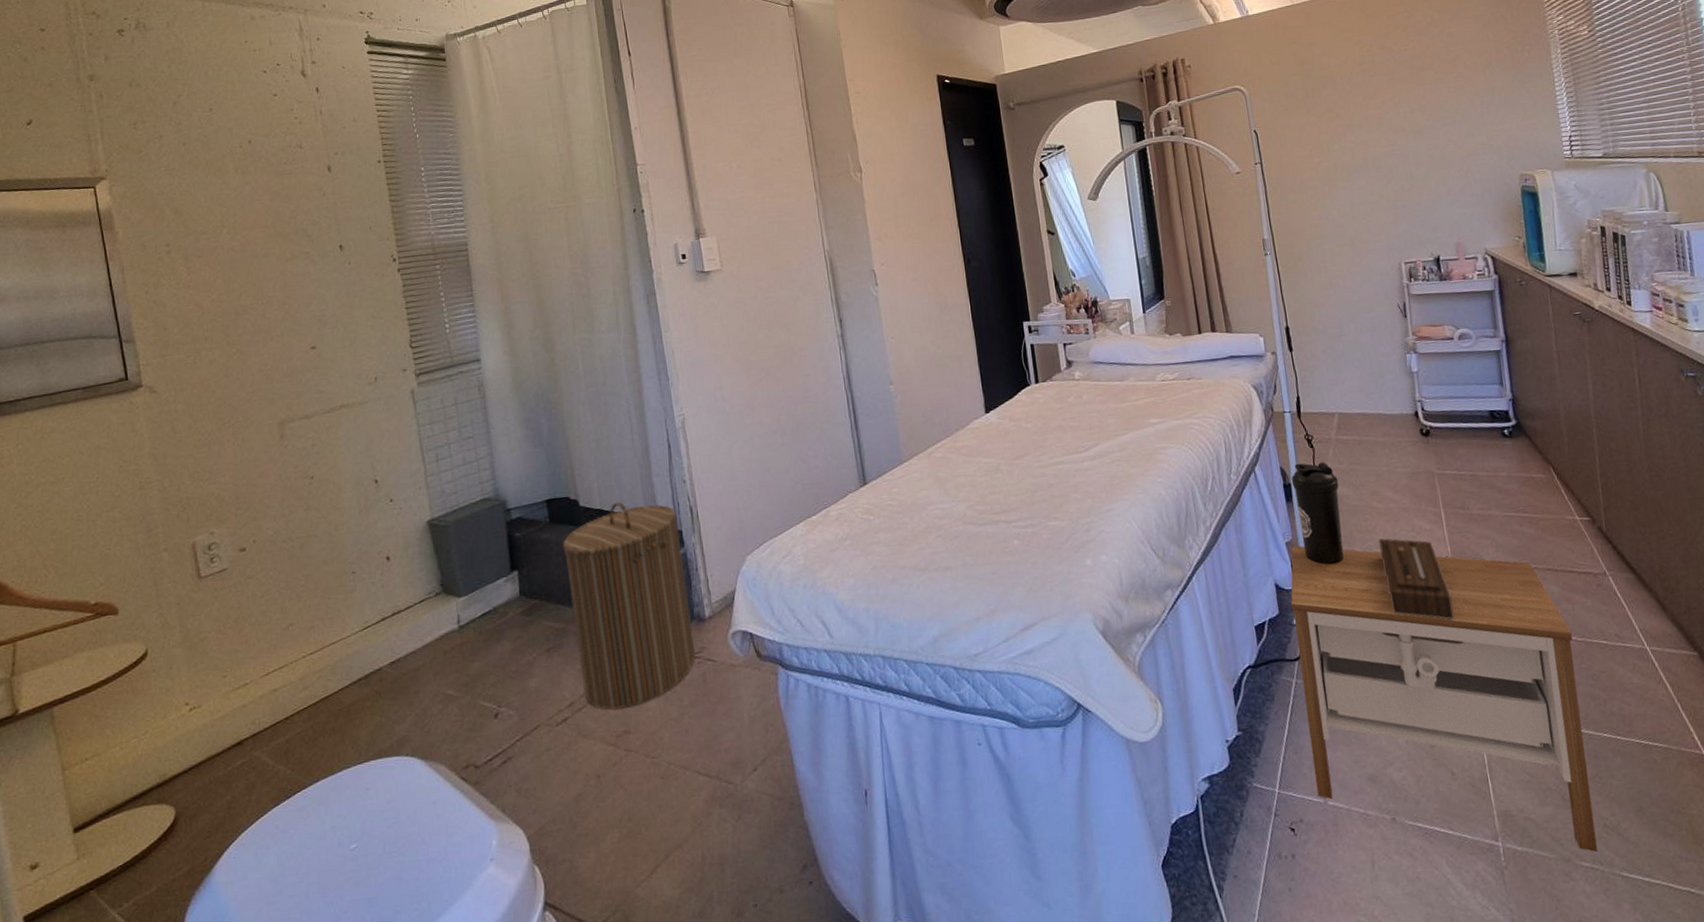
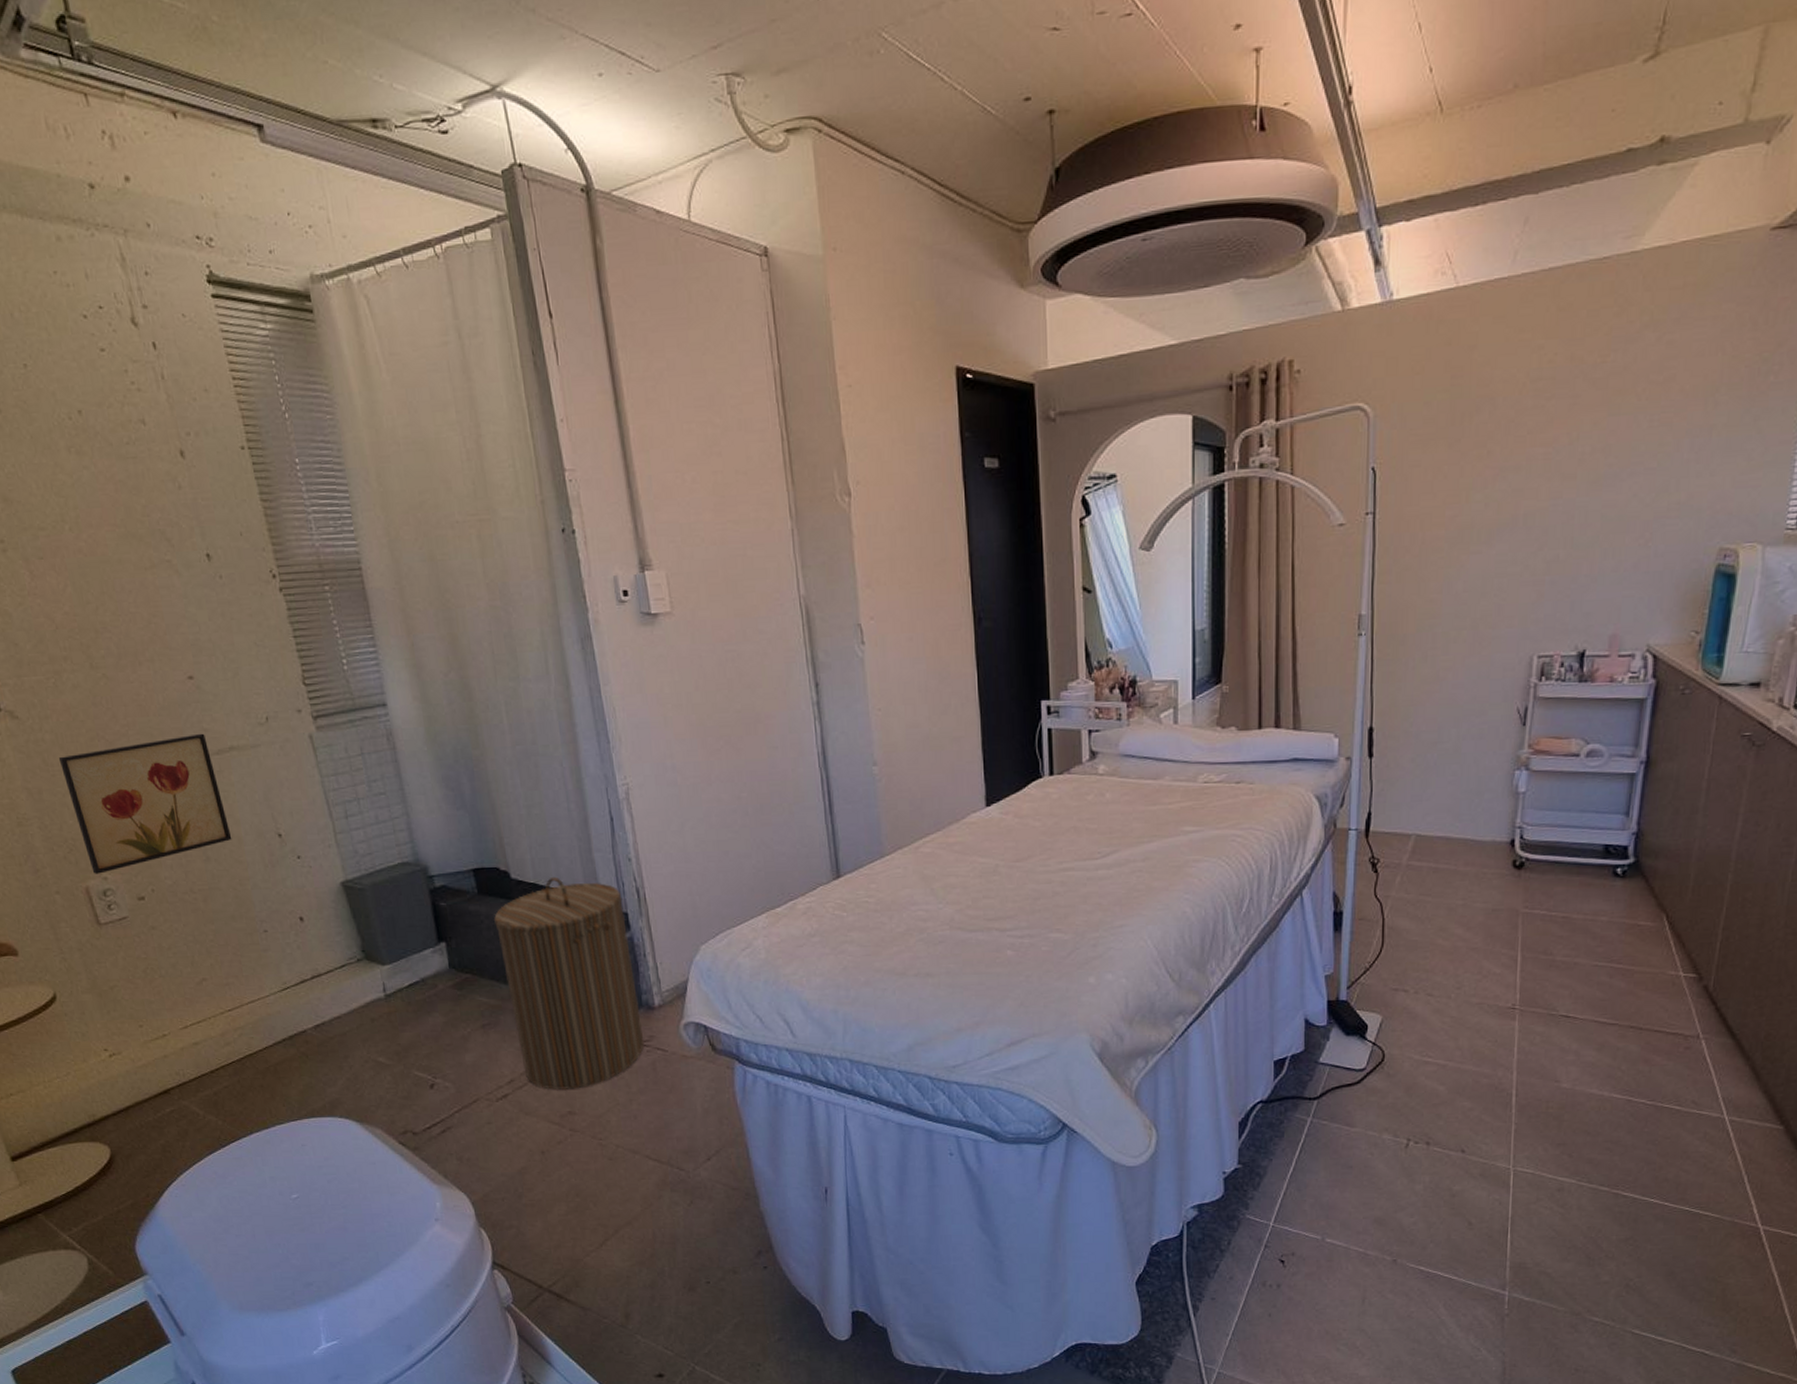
wall art: none [186,395,333,530] -> present [58,733,232,874]
nightstand: present [1290,545,1598,852] -> none [1315,979,1642,1309]
water bottle: present [1291,462,1345,565] -> none [1344,889,1401,1003]
tissue box: present [1378,538,1454,620] -> none [1435,979,1509,1071]

